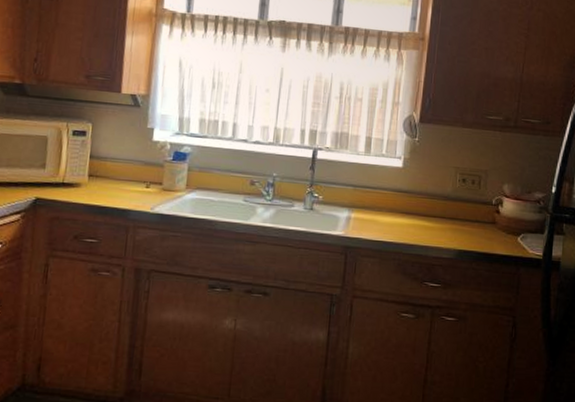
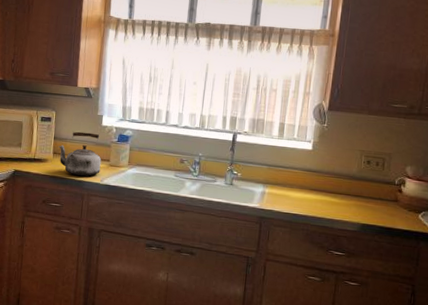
kettle: none [95,148,152,204] -> present [58,131,102,176]

